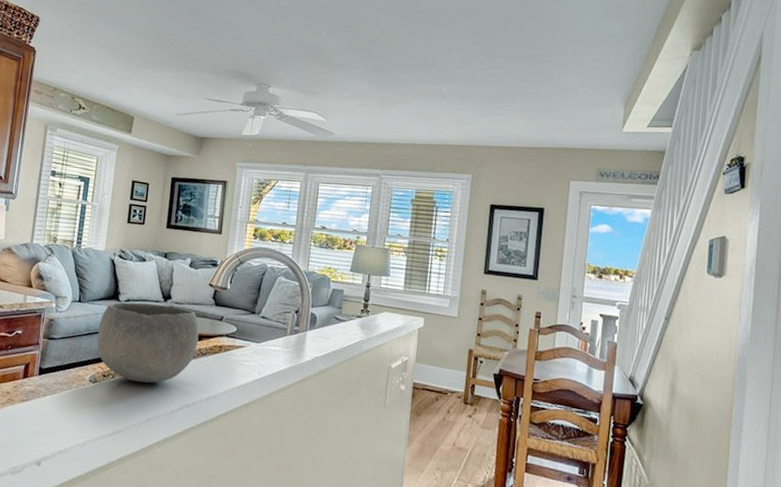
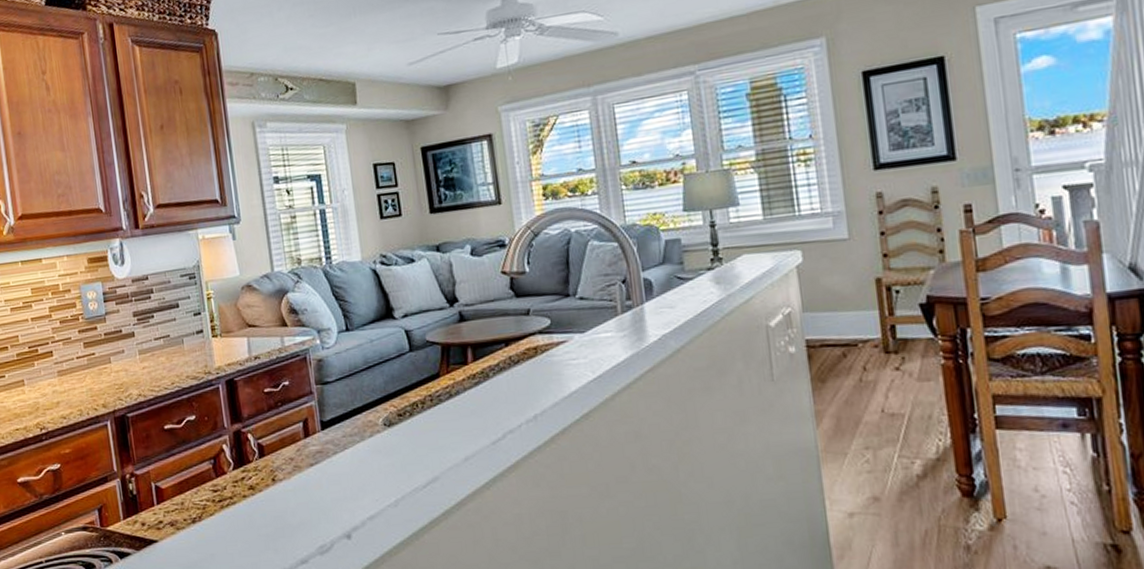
bowl: present [97,302,199,383] -> none [377,310,506,415]

